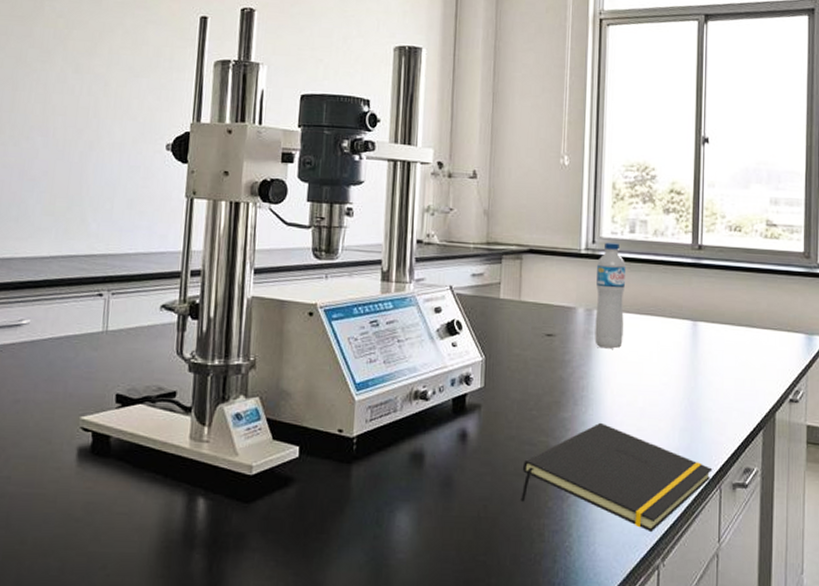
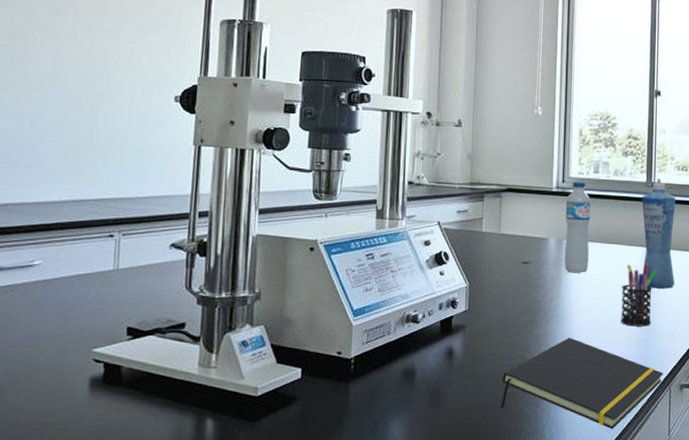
pen holder: none [661,339,704,413] -> present [621,263,657,327]
squeeze bottle: none [686,239,727,370] -> present [642,178,676,289]

